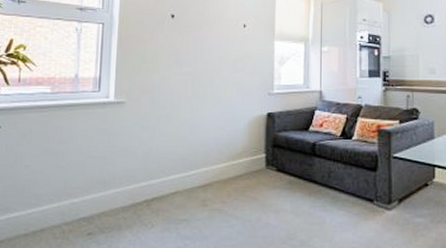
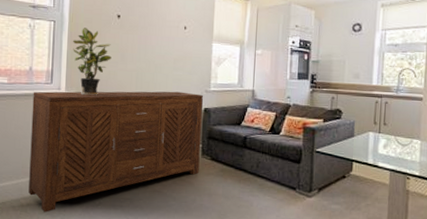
sideboard: none [71,95,266,239] -> present [28,91,203,213]
potted plant: none [123,29,165,104] -> present [73,28,112,96]

